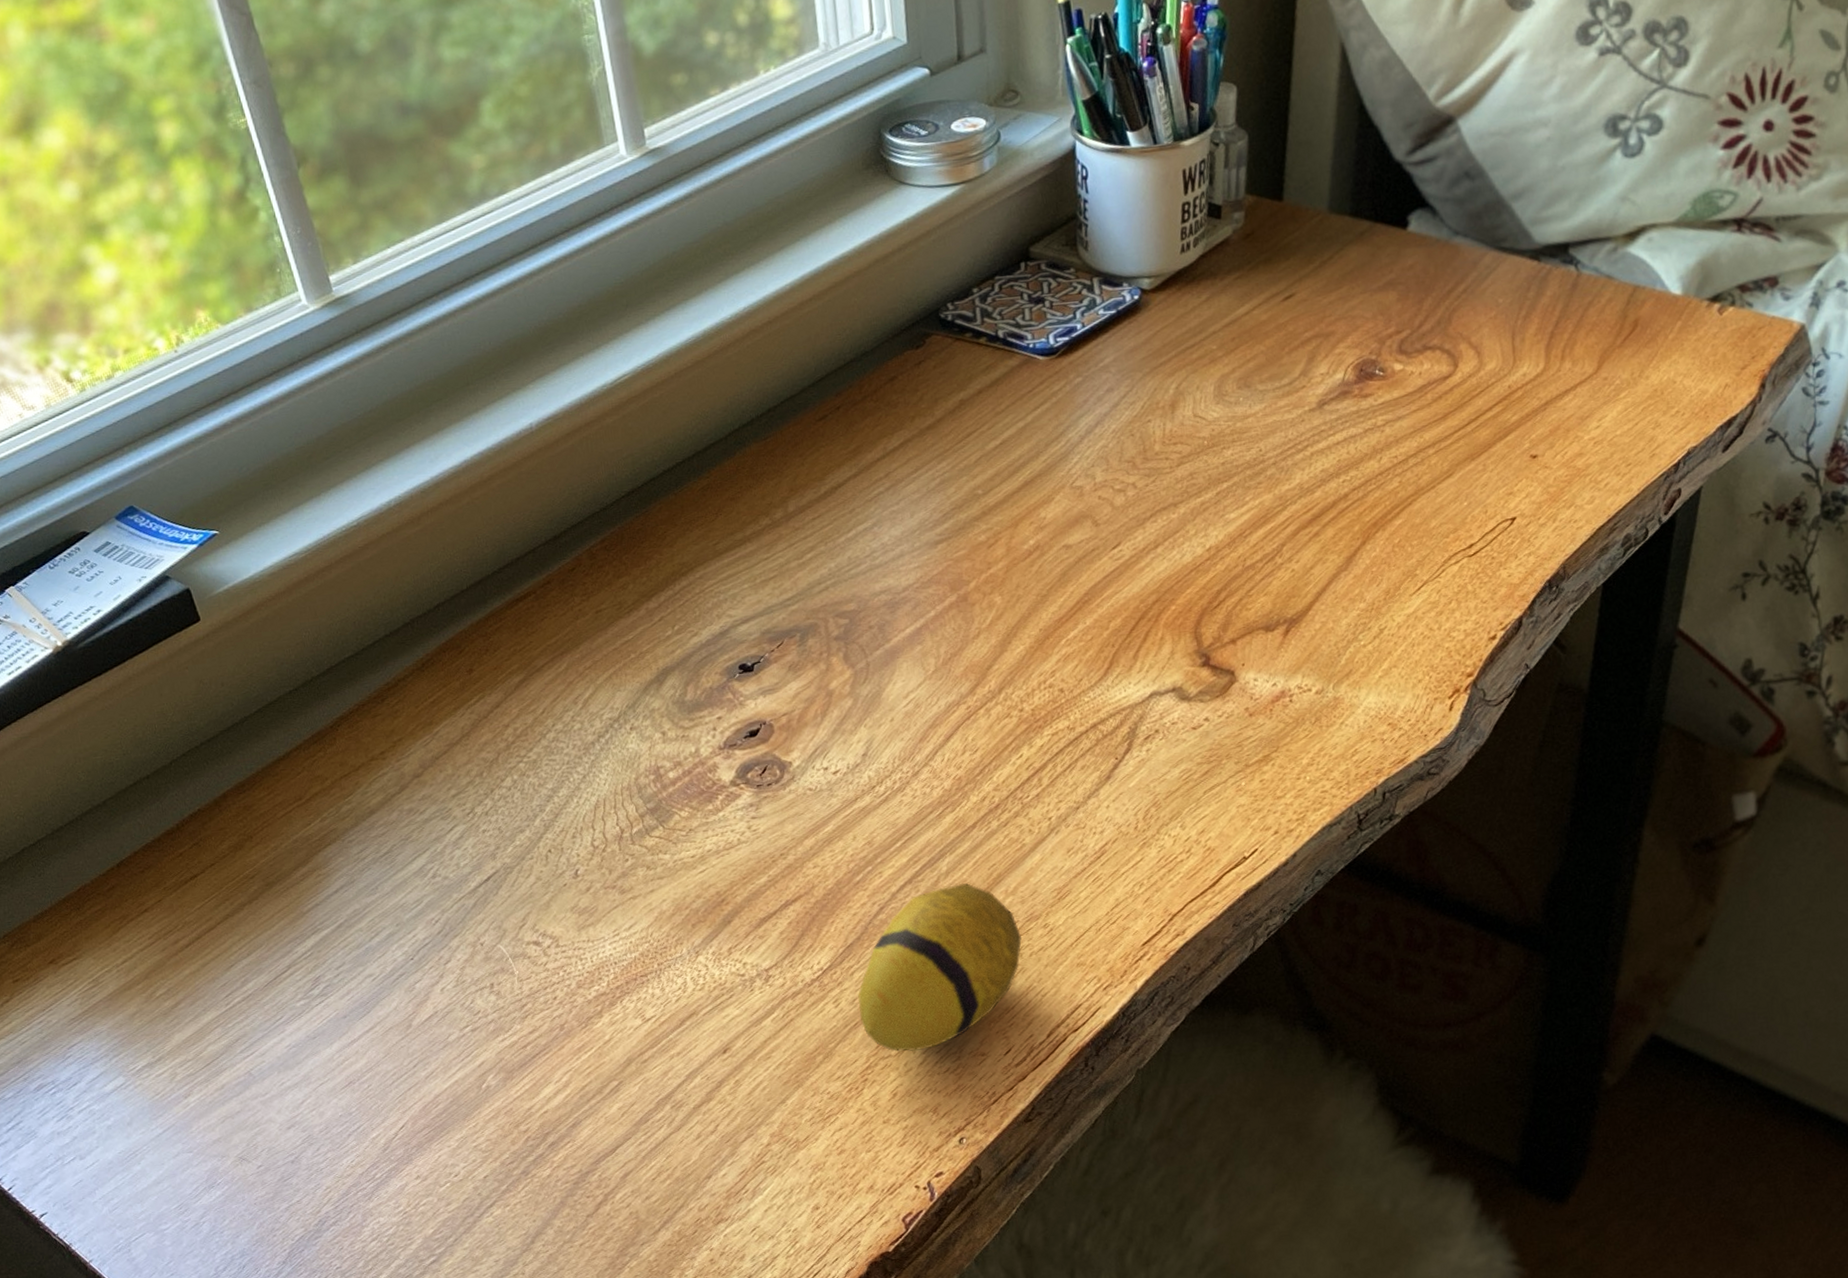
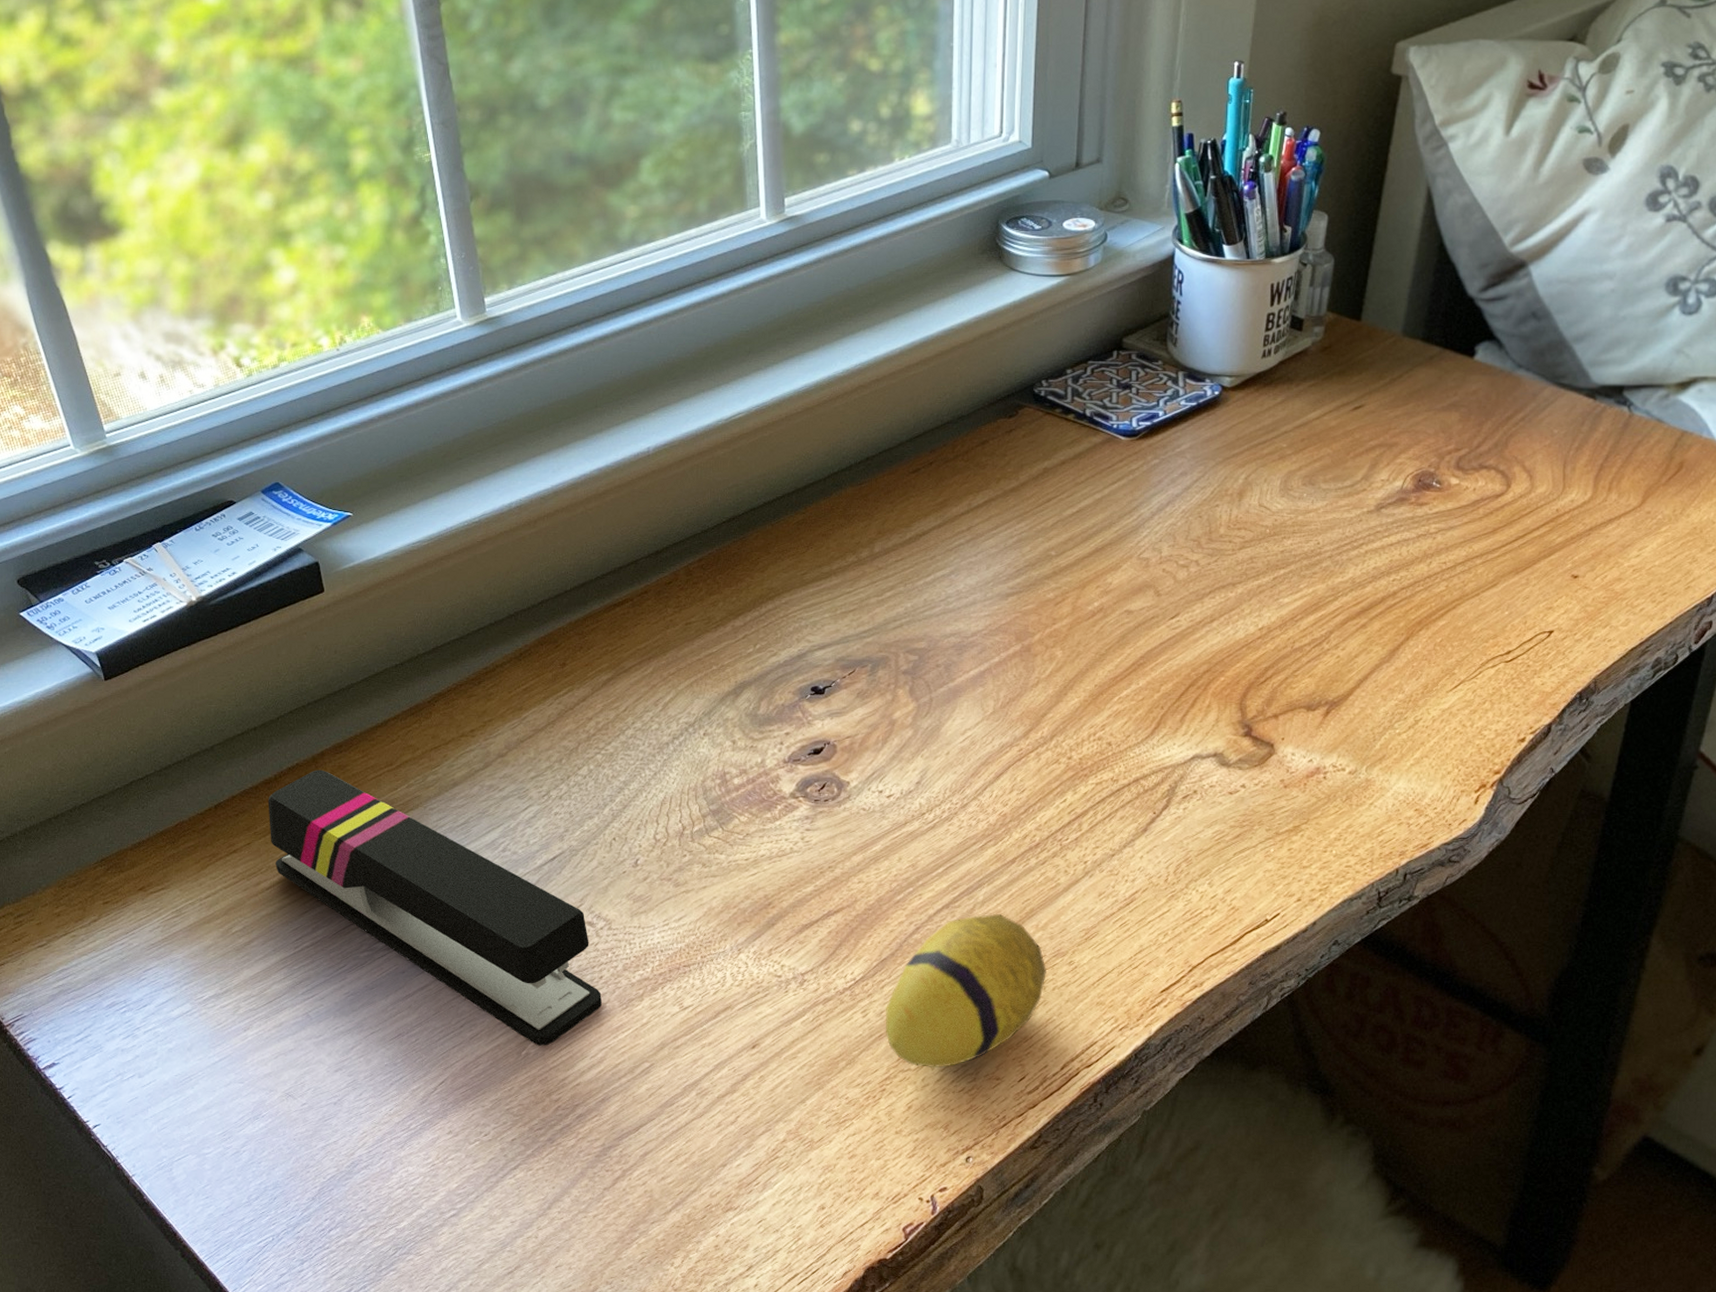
stapler: none [173,813,560,1077] -> present [268,770,602,1046]

